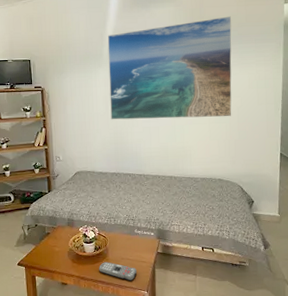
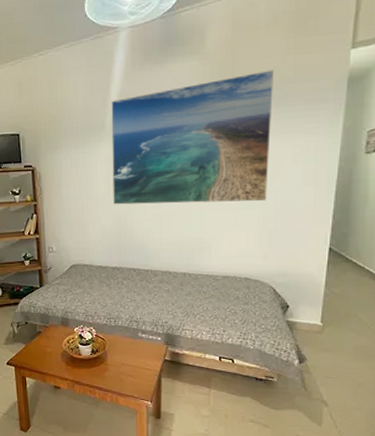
remote control: present [99,262,137,281] -> none [96,367,139,390]

